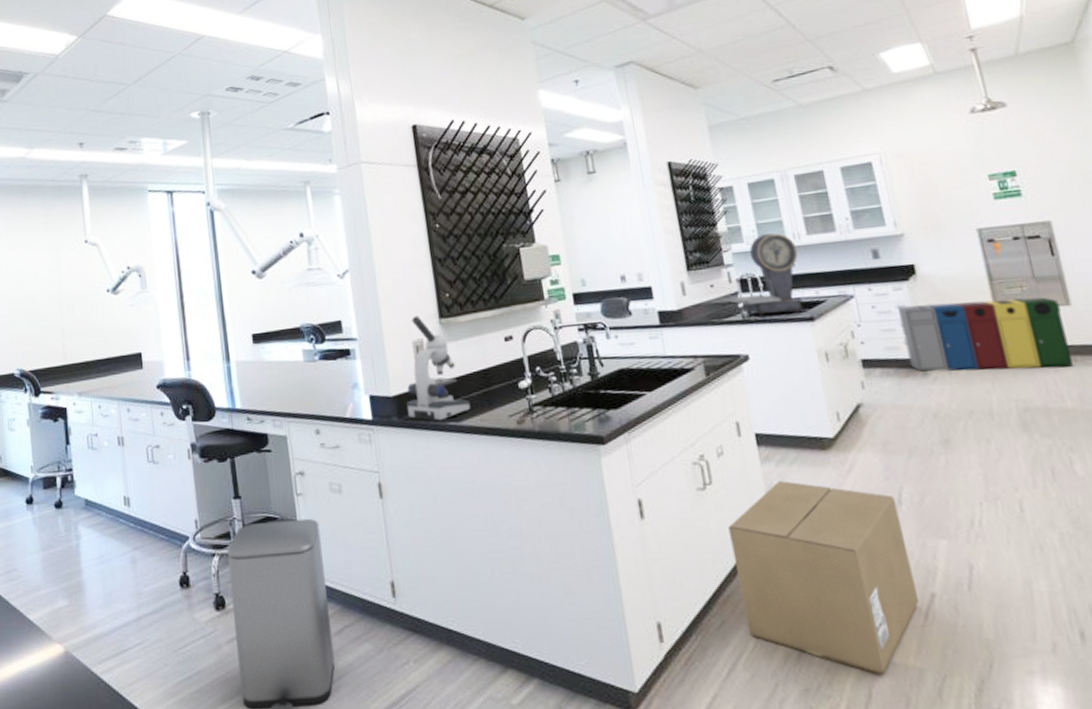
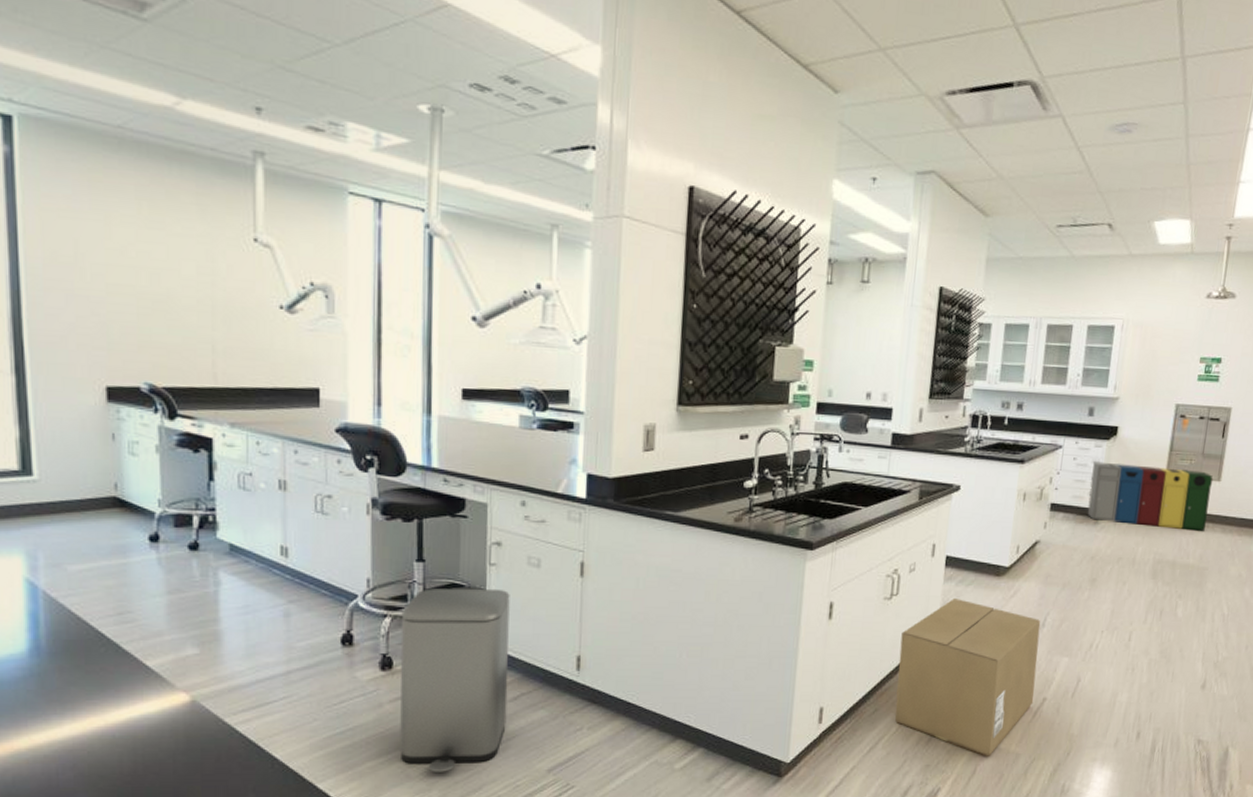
microscope: present [406,315,471,421] -> none [625,398,692,509]
scale: present [729,233,803,317] -> none [958,376,1030,454]

